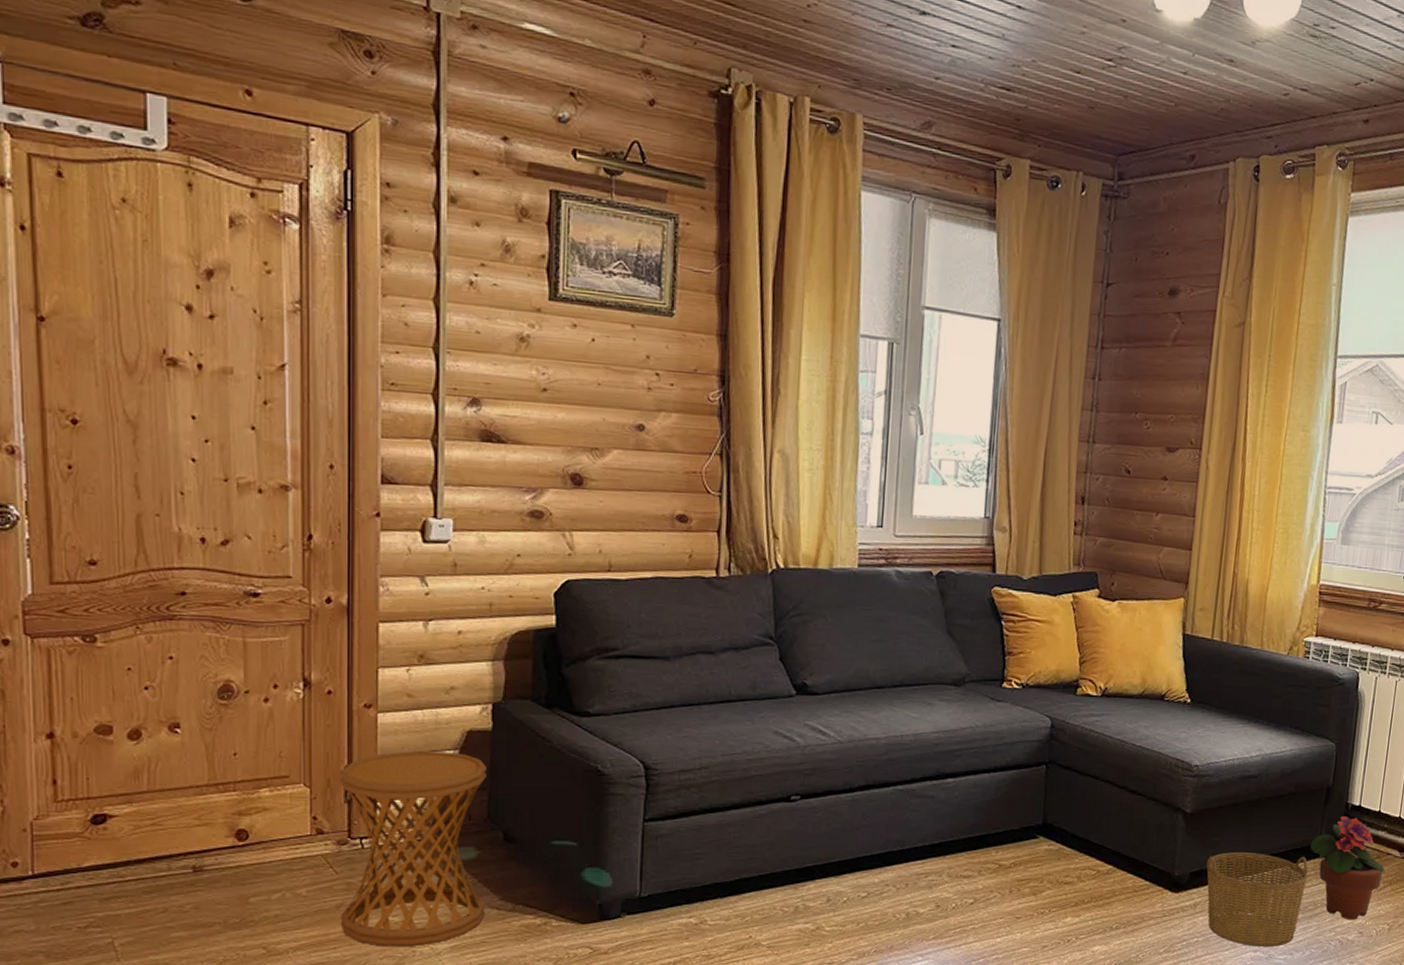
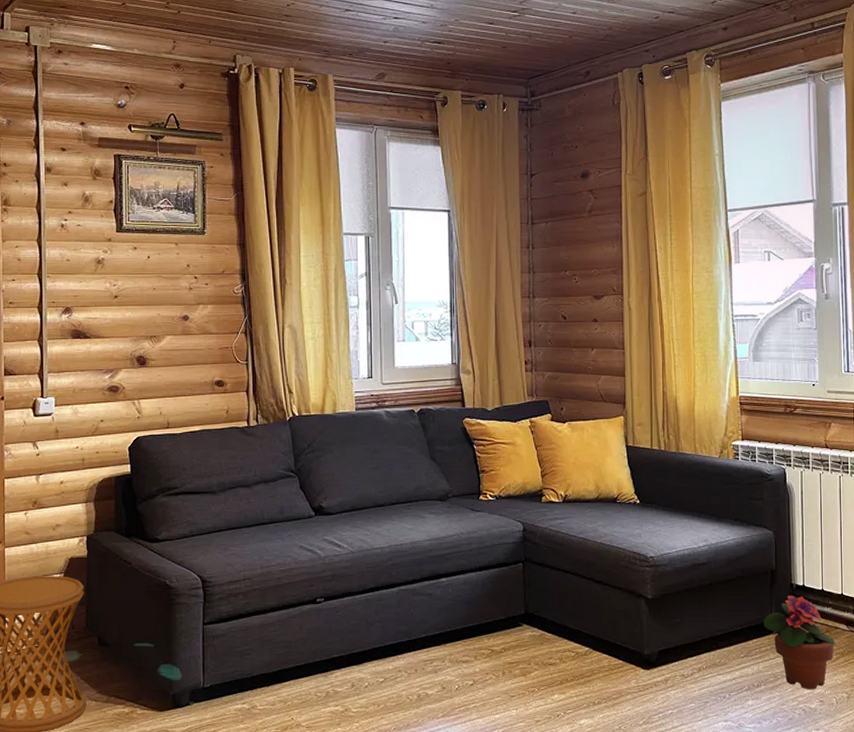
basket: present [1206,852,1308,947] -> none [671,631,765,717]

